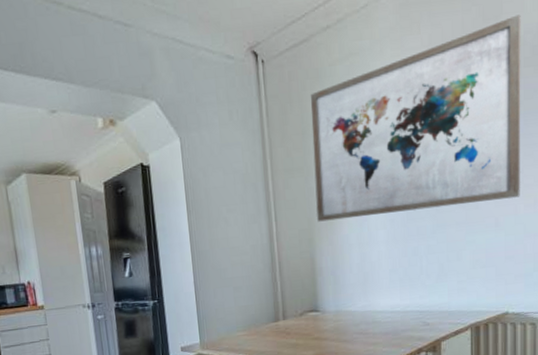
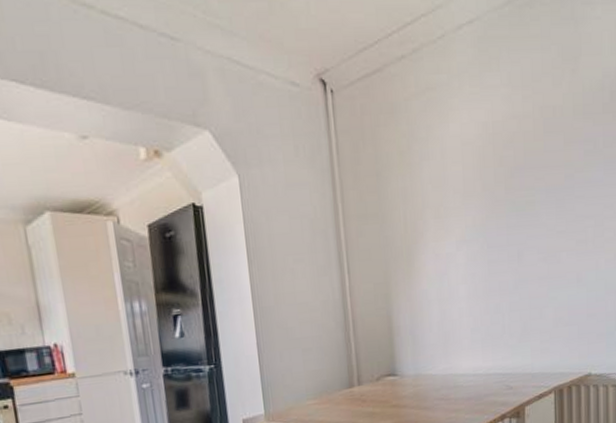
wall art: present [310,14,521,222] -> none [385,57,601,275]

